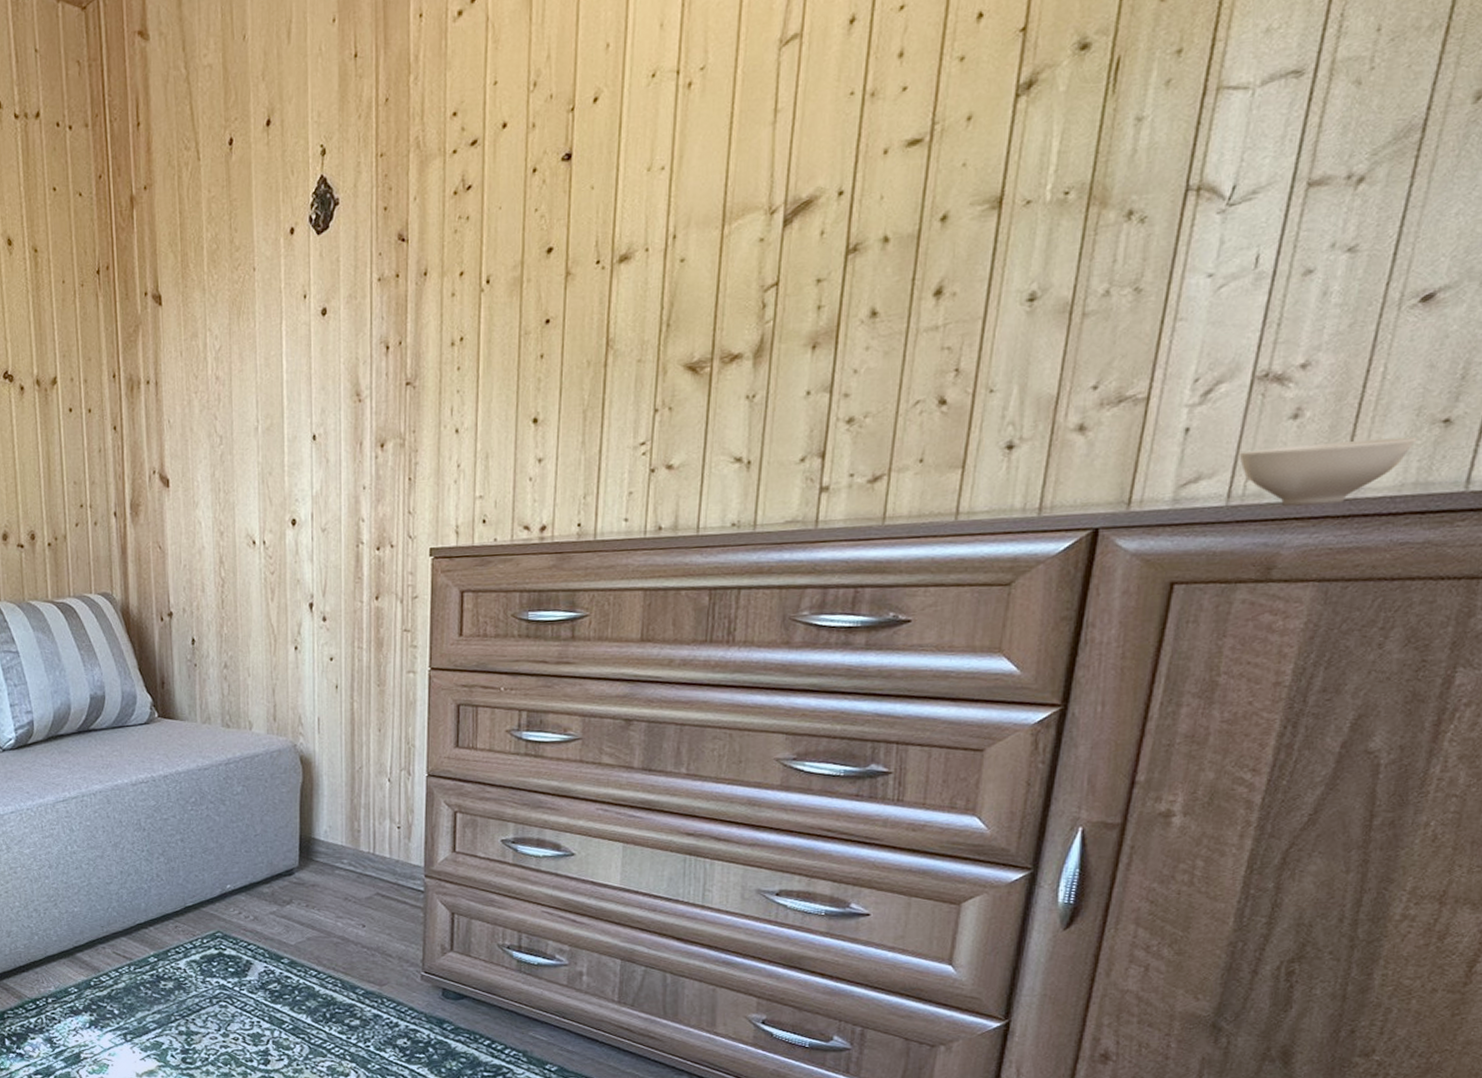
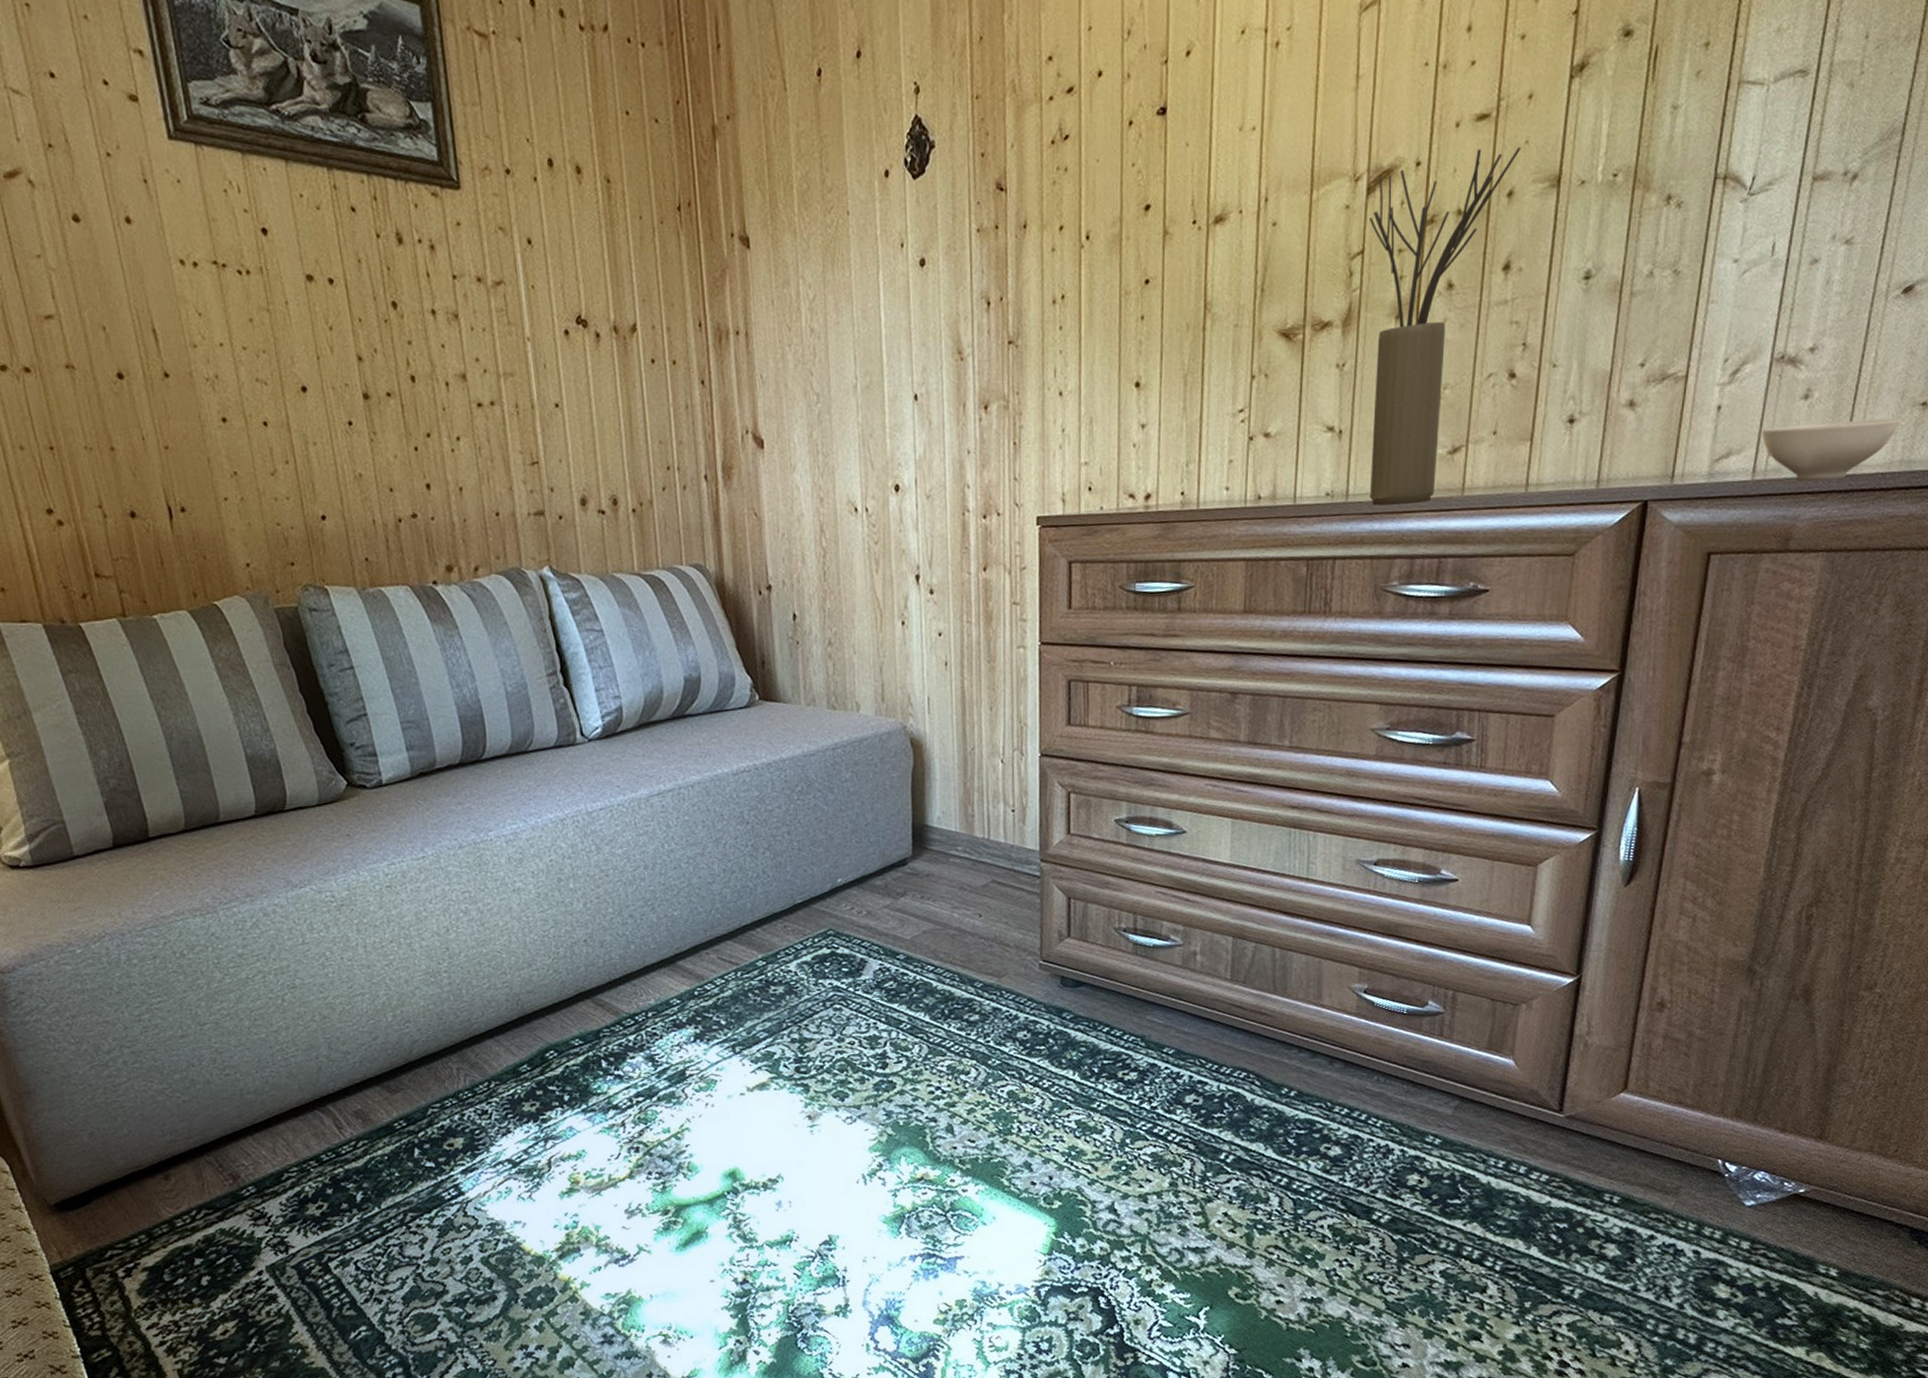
vase: none [779,170,958,536] -> present [1369,147,1522,506]

